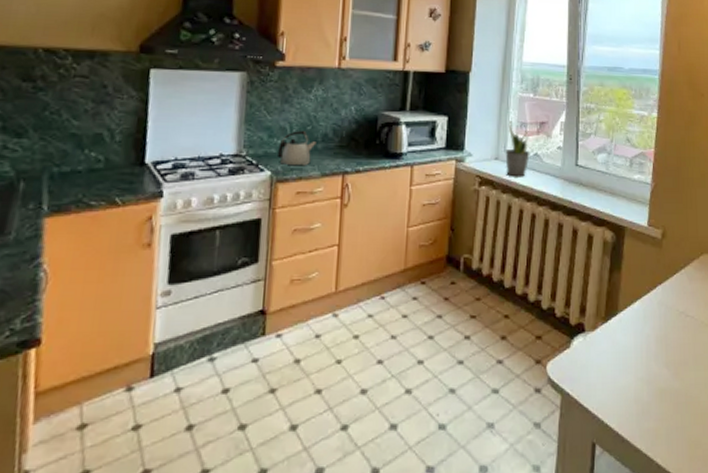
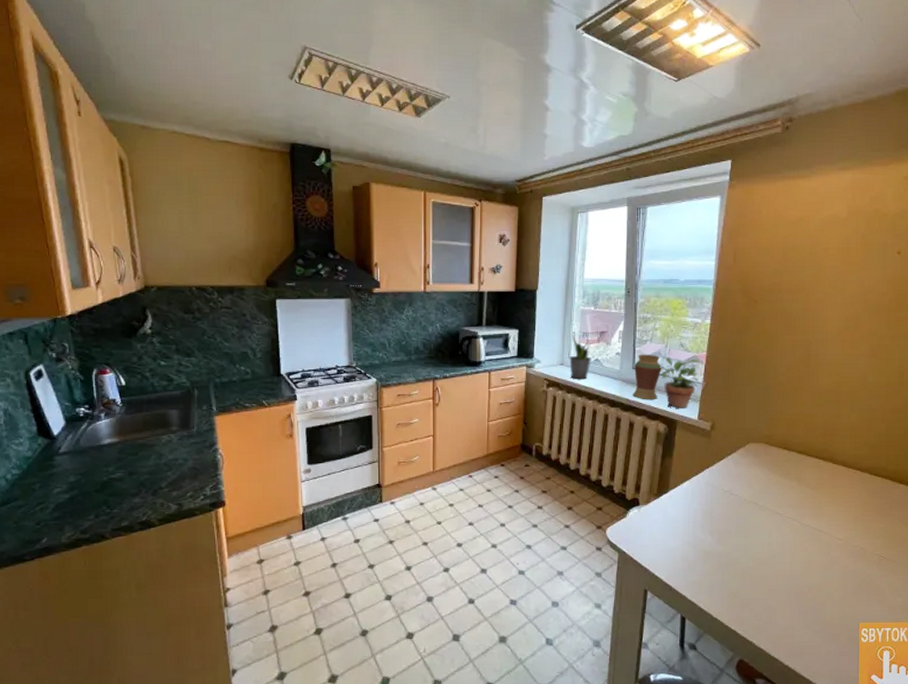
kettle: present [278,130,316,166] -> none [381,344,410,374]
vase: none [576,149,608,203] -> present [633,354,662,400]
potted plant: none [604,152,650,213] -> present [659,356,702,408]

